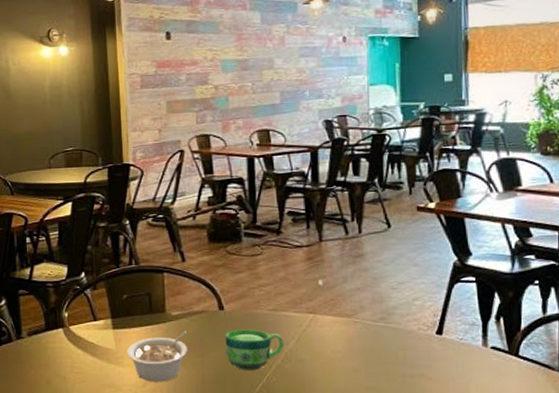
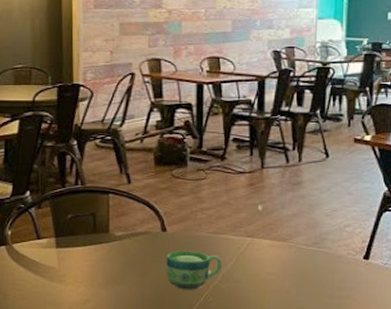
legume: present [127,331,187,382] -> none [69,251,129,300]

